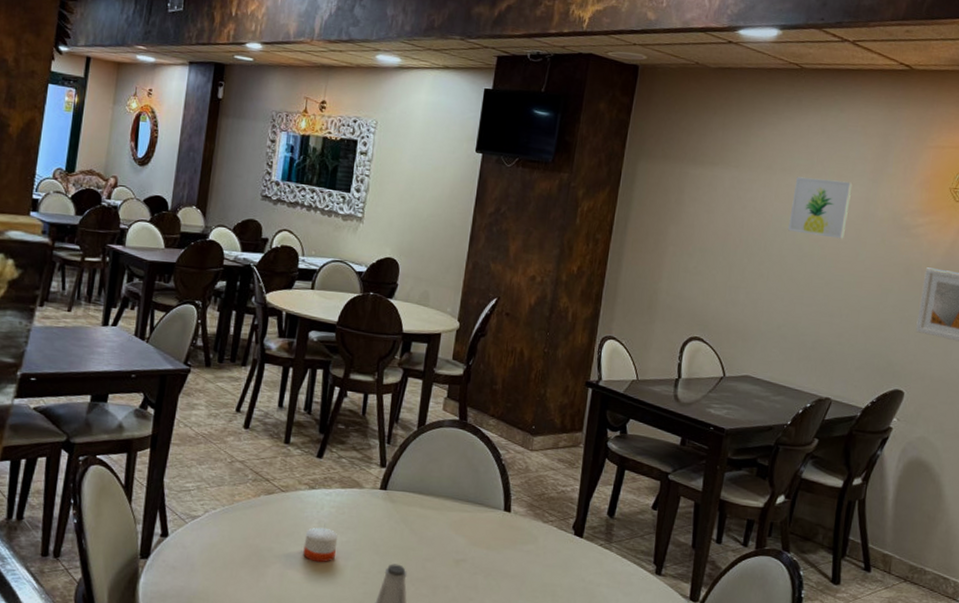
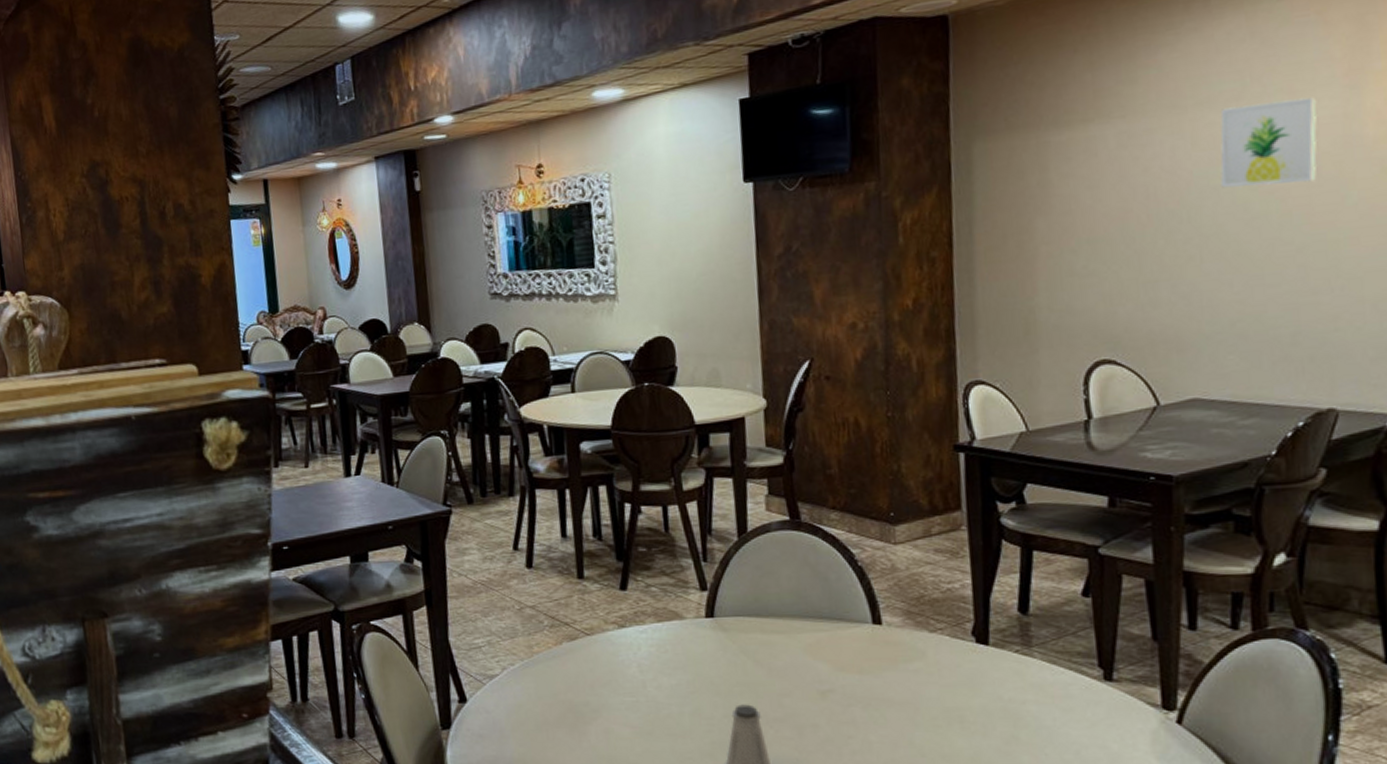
candle: present [303,525,338,562] -> none [625,668,667,712]

